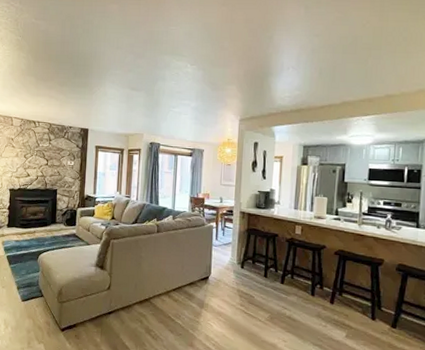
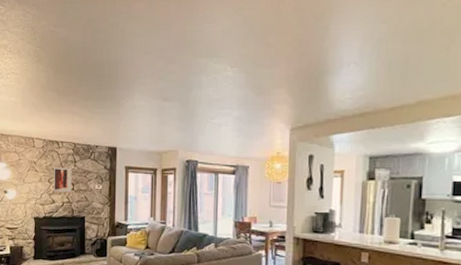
wall art: none [29,143,47,168] -> present [54,166,72,193]

